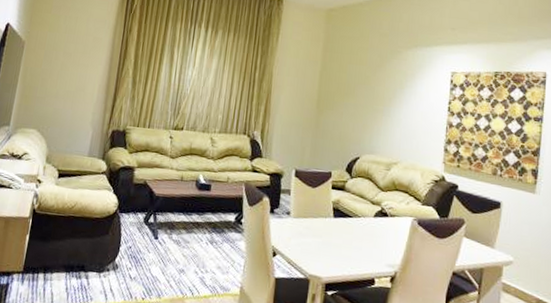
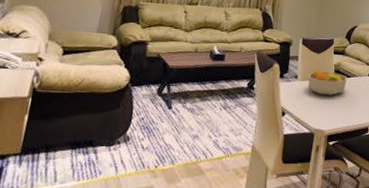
fruit bowl: none [301,206,348,237] -> present [308,70,347,95]

